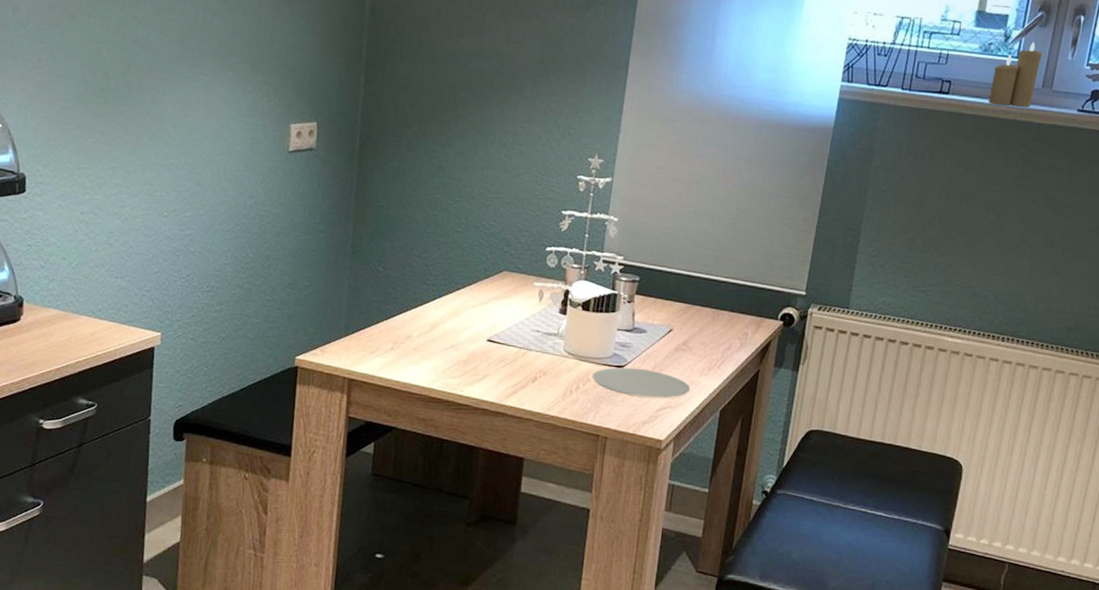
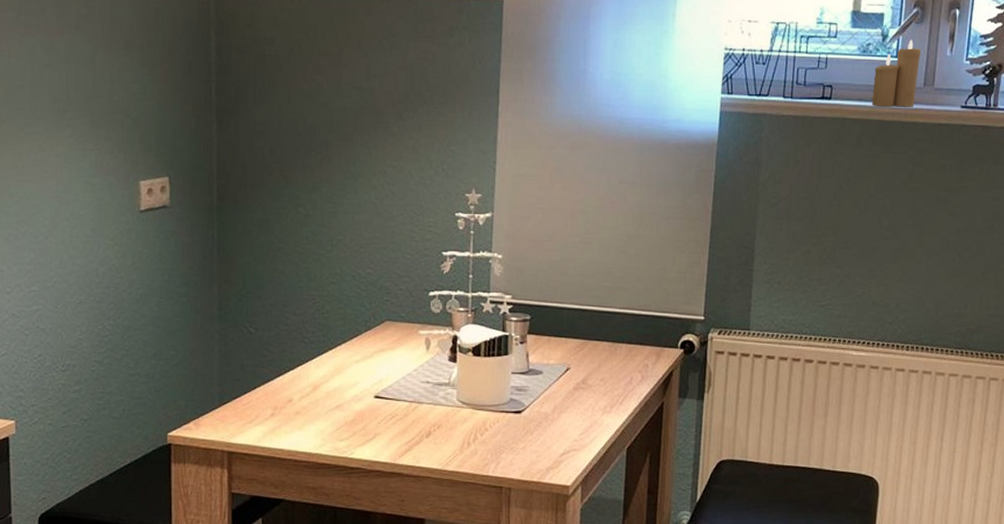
plate: present [592,367,691,399] -> none [490,412,594,444]

